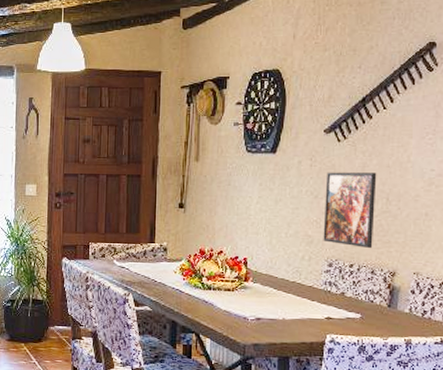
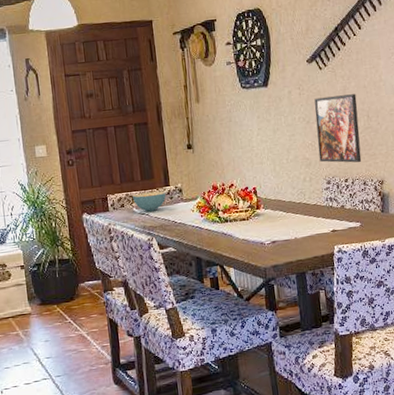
cereal bowl: none [115,246,150,266] -> present [133,191,166,212]

